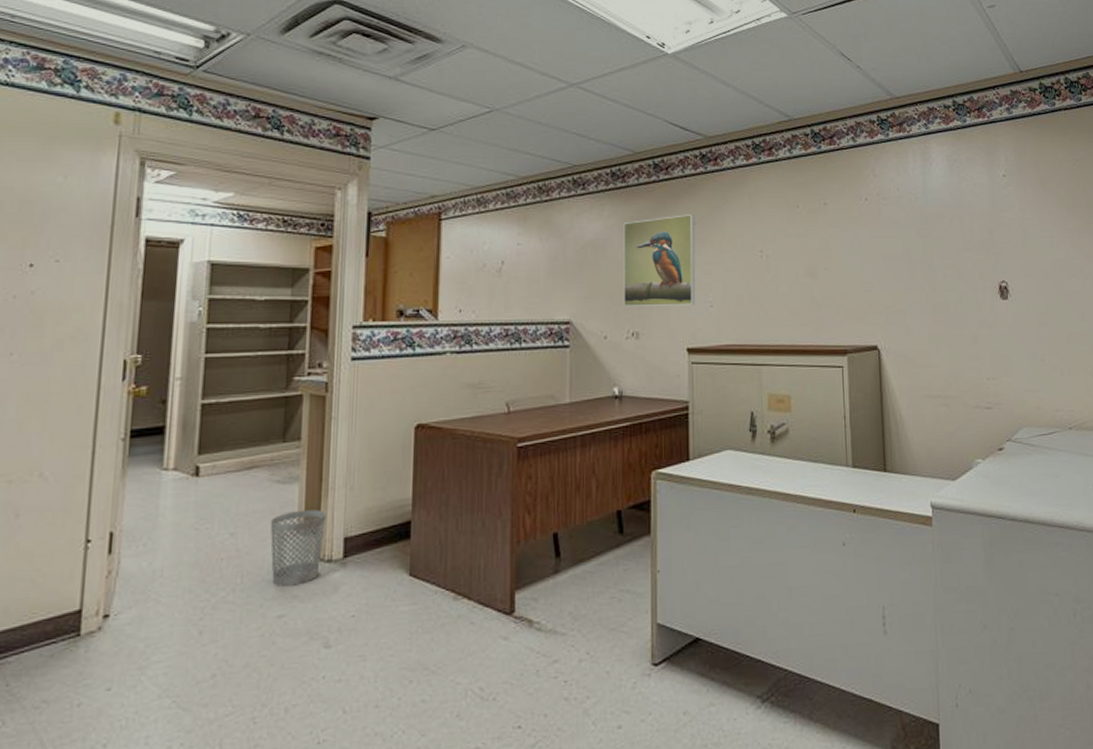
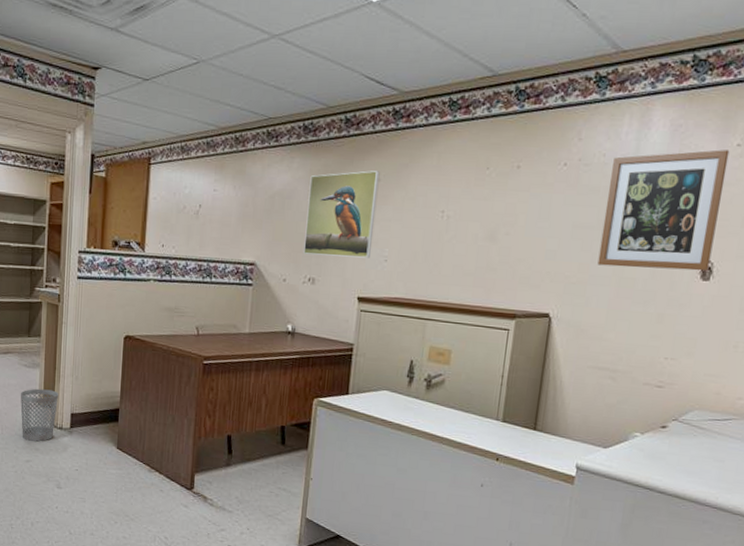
wall art: none [907,180,1005,293] -> present [597,150,730,272]

